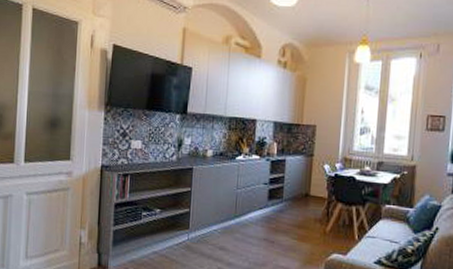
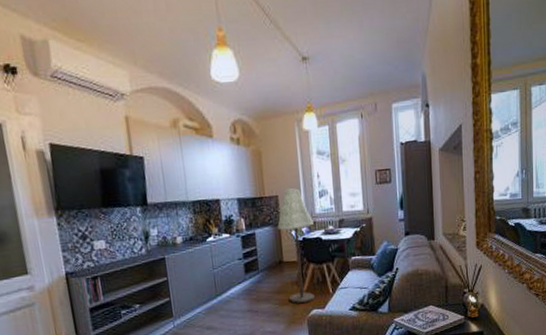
floor lamp: none [310,119,349,244] -> present [277,187,315,303]

